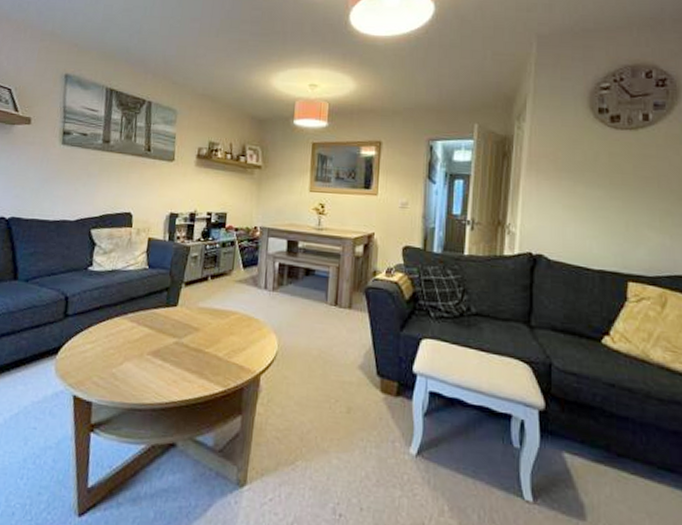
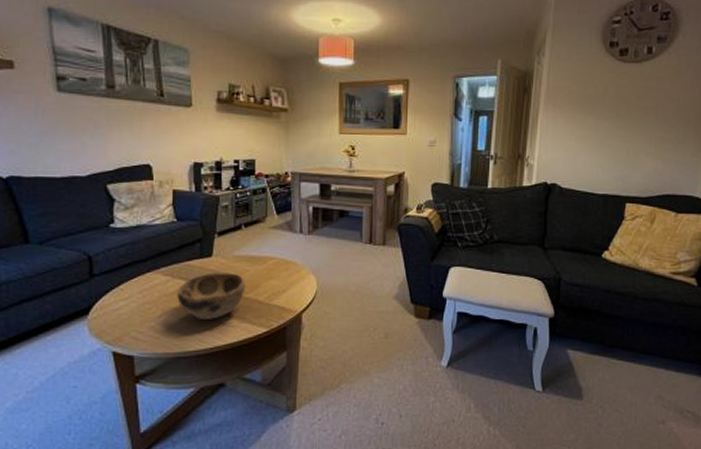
decorative bowl: none [140,323,207,372] -> present [177,273,246,319]

